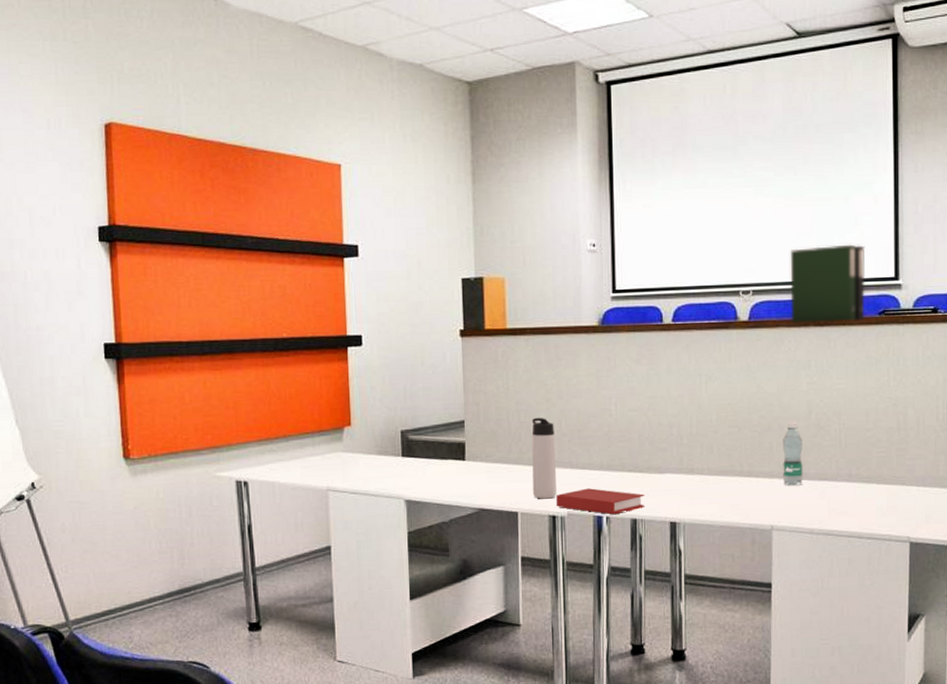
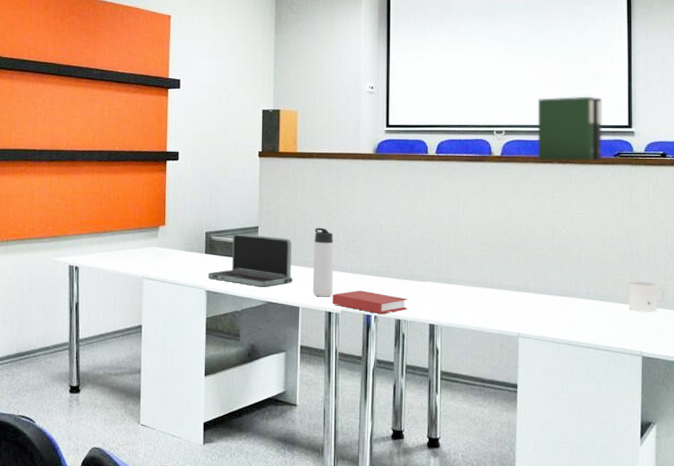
laptop: none [406,430,509,492] -> present [208,234,293,287]
bottle: present [783,420,803,487] -> none [529,242,546,301]
mug: none [893,457,937,493] -> present [627,281,666,313]

